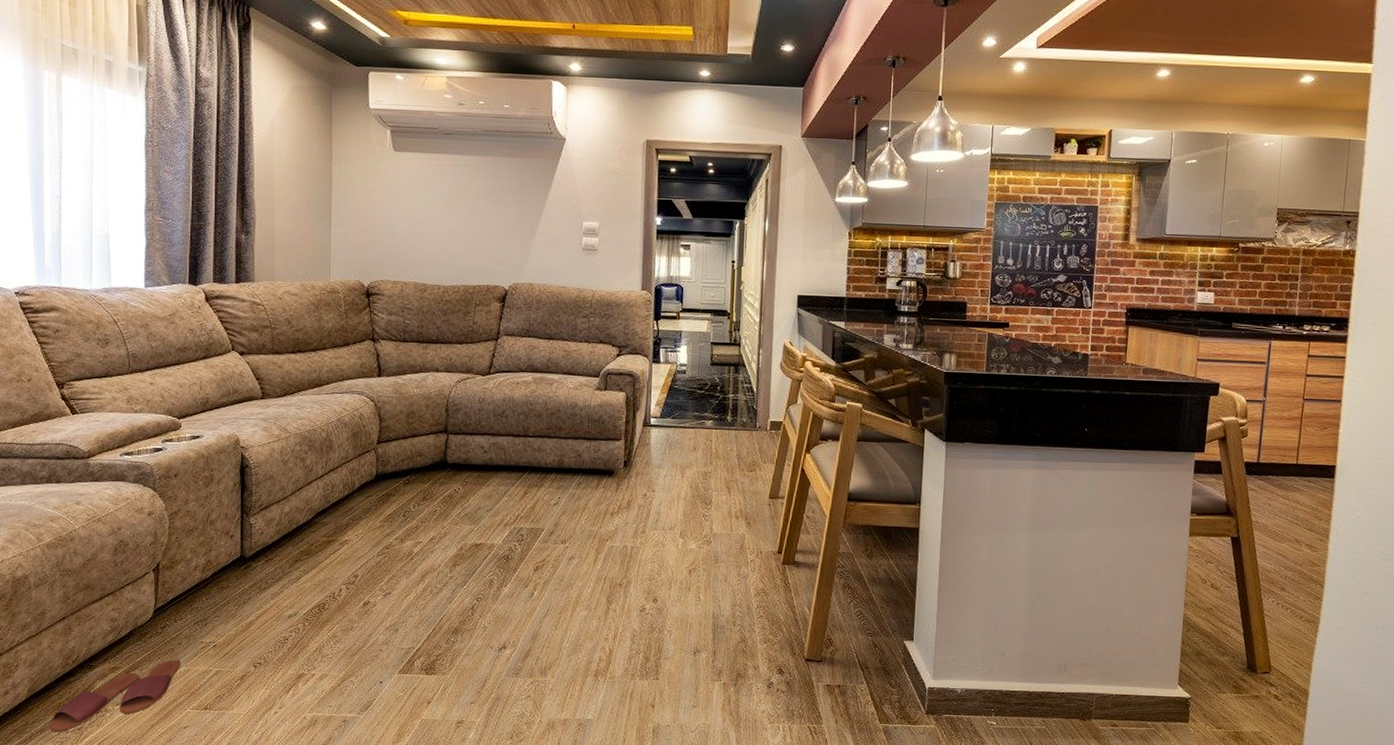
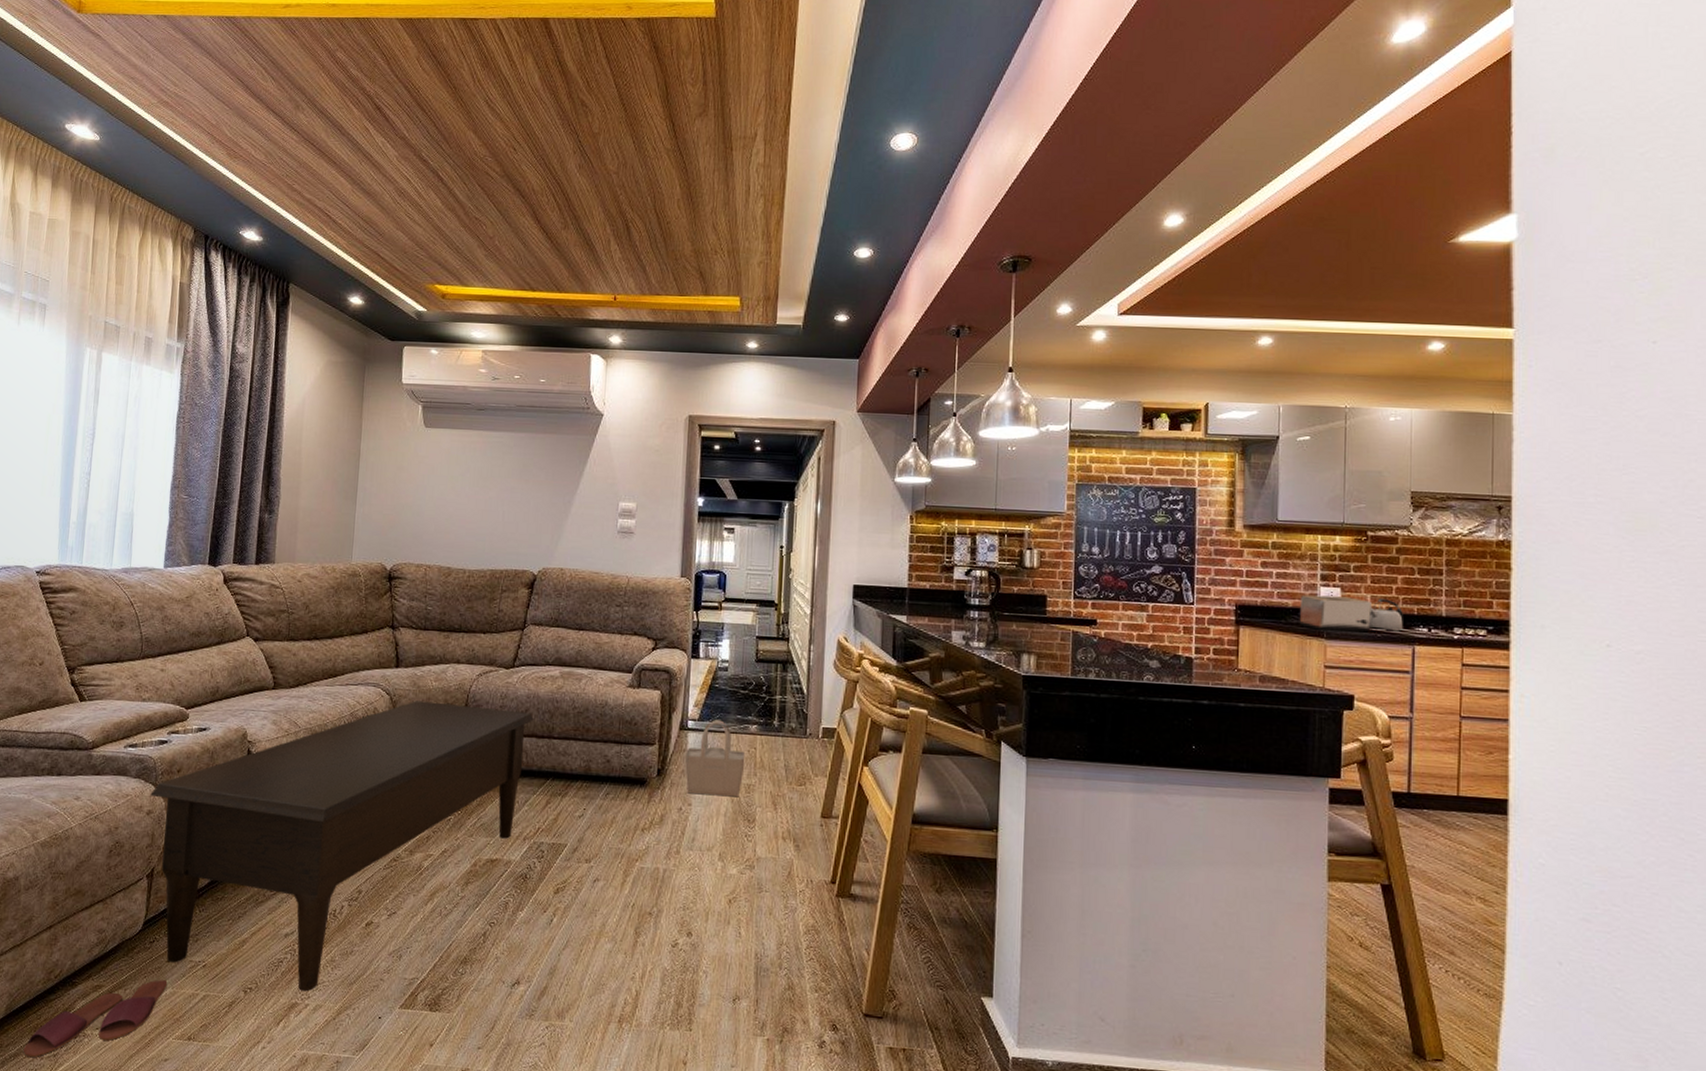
coffee table: none [150,406,510,663] -> present [150,701,534,991]
shopping bag: none [649,417,702,483] -> present [685,720,746,797]
toaster: none [1178,298,1239,332] -> present [1299,594,1372,634]
kettle: none [1236,301,1265,329] -> present [1370,599,1405,632]

